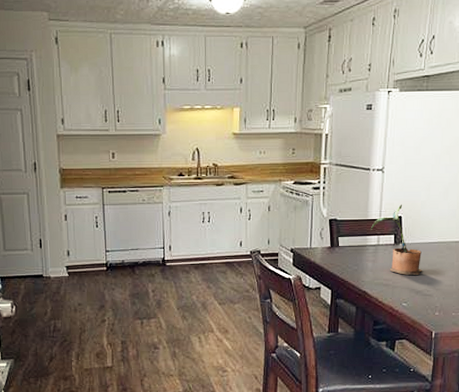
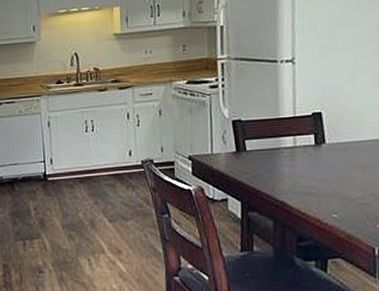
potted plant: present [370,204,422,275] -> none [283,98,354,181]

